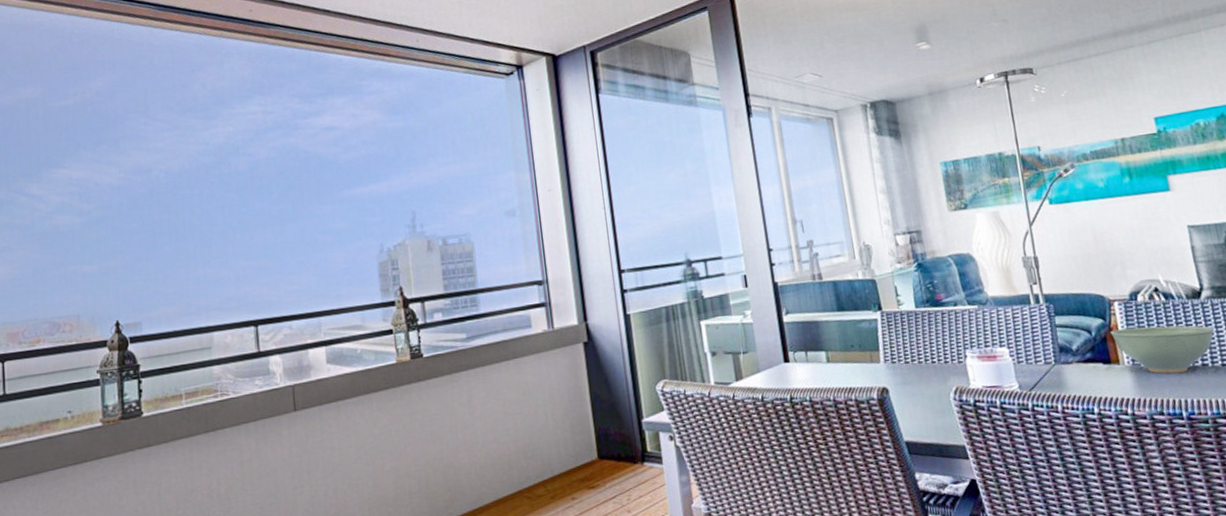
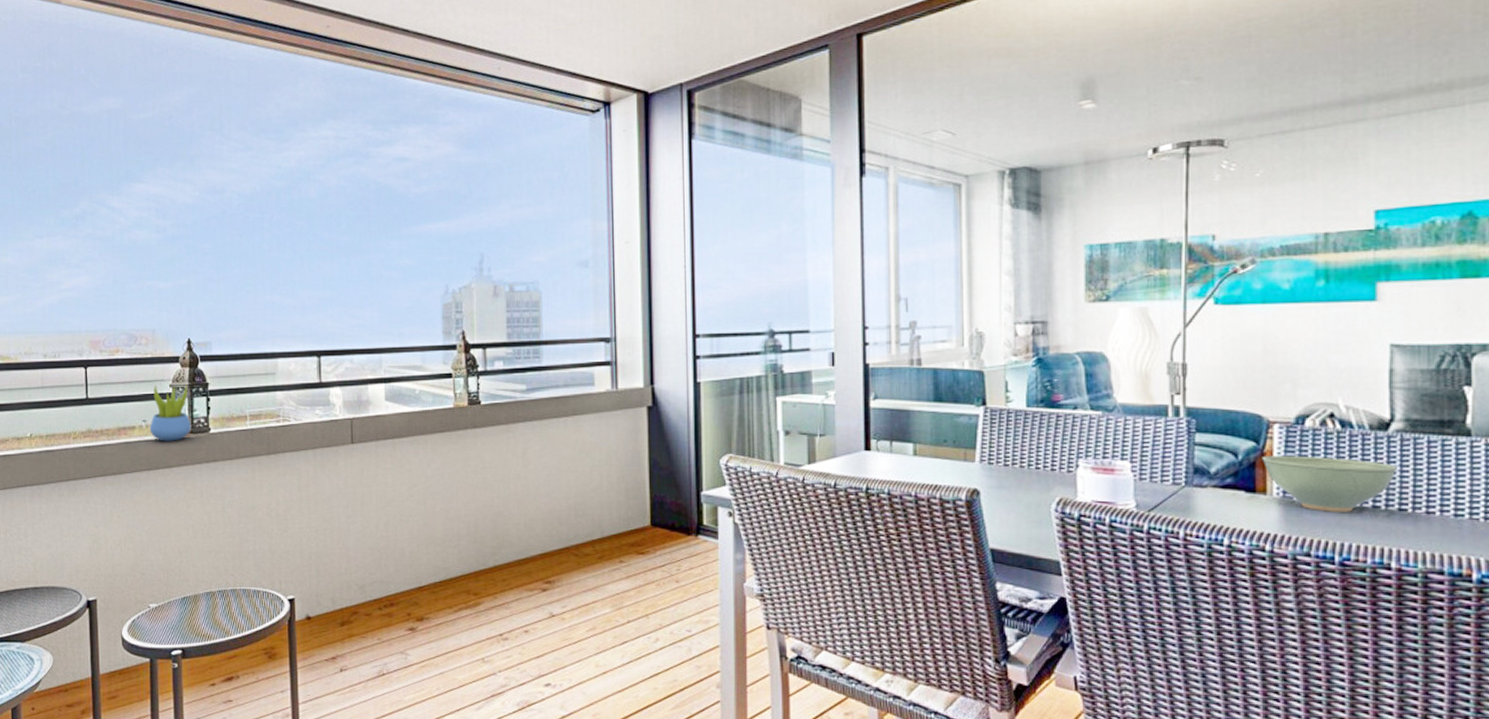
succulent plant: none [75,369,122,432] -> present [149,384,192,441]

